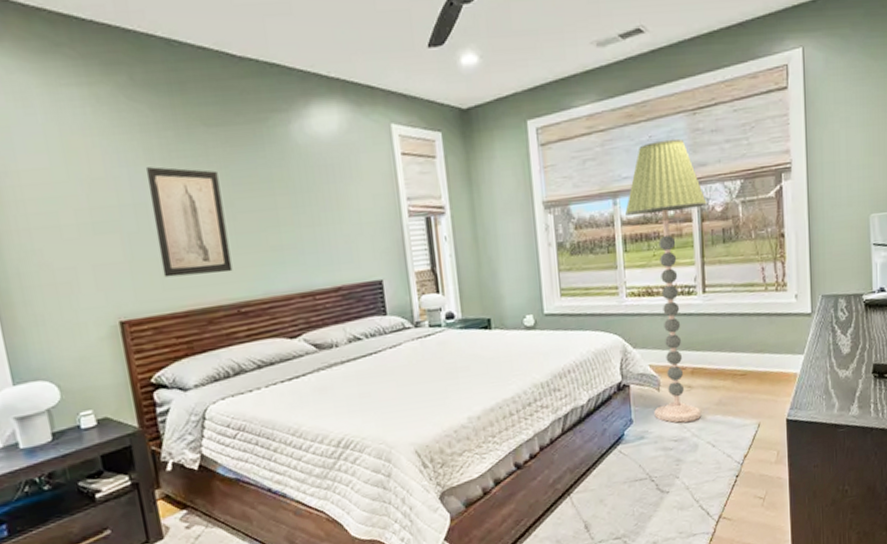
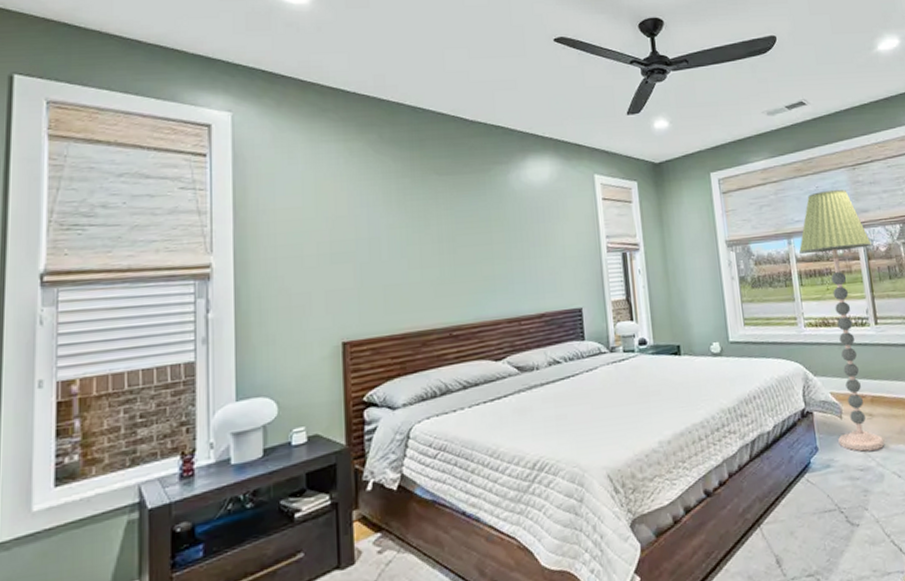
wall art: present [145,167,233,278] -> none [383,207,449,303]

